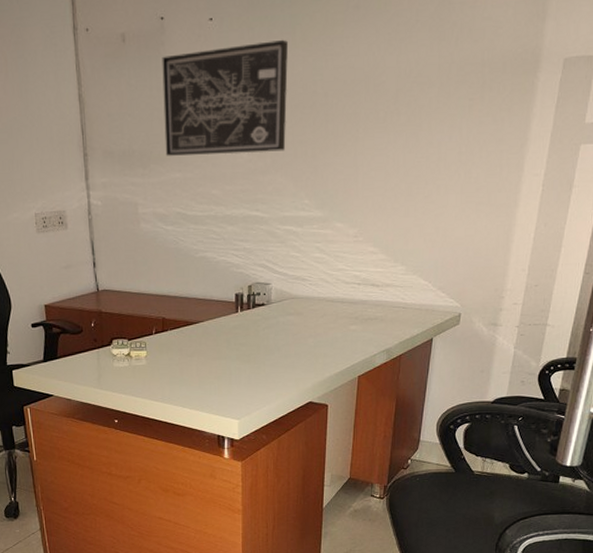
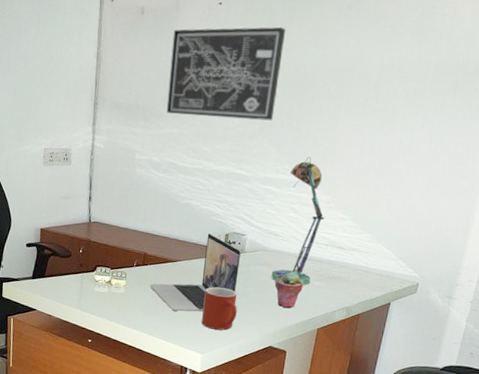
laptop: none [173,286,268,377] -> present [150,233,242,312]
mug: none [233,345,270,392] -> present [201,287,237,330]
desk lamp: none [303,186,353,331] -> present [271,156,324,285]
potted succulent: none [308,318,338,359] -> present [274,271,303,309]

